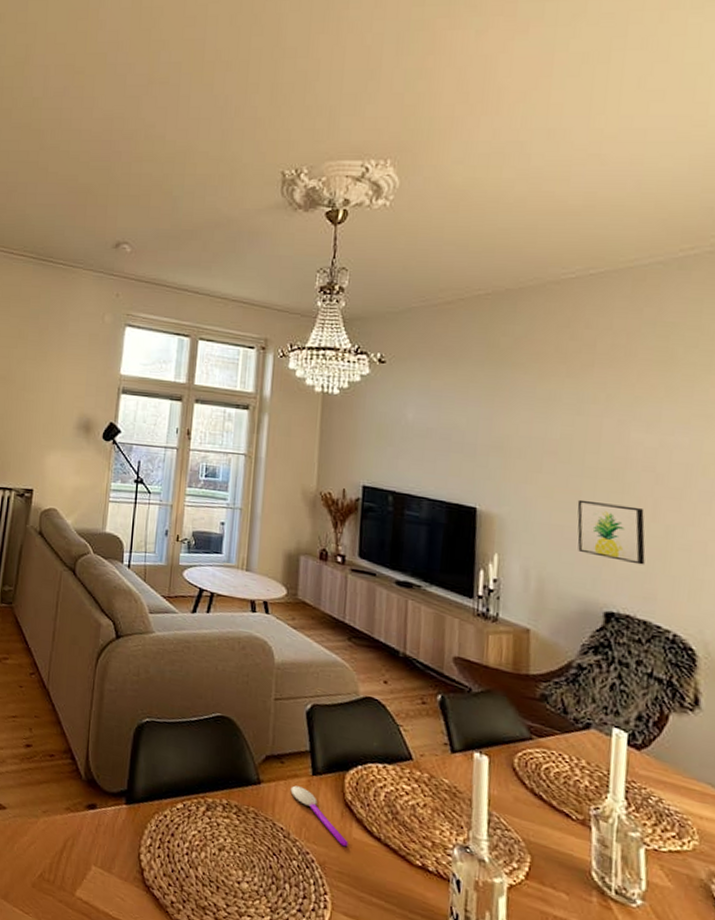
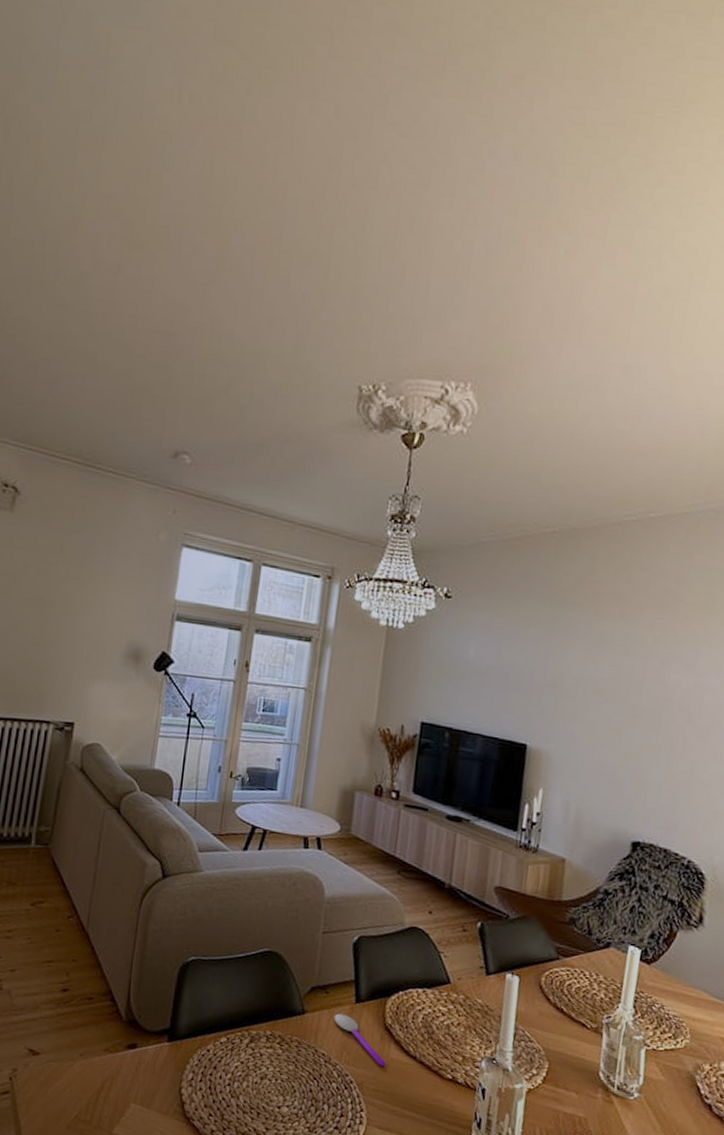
wall art: present [577,499,646,565] -> none [614,737,676,798]

